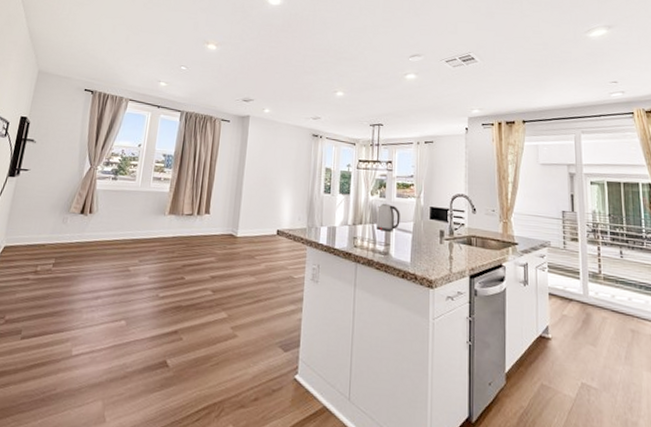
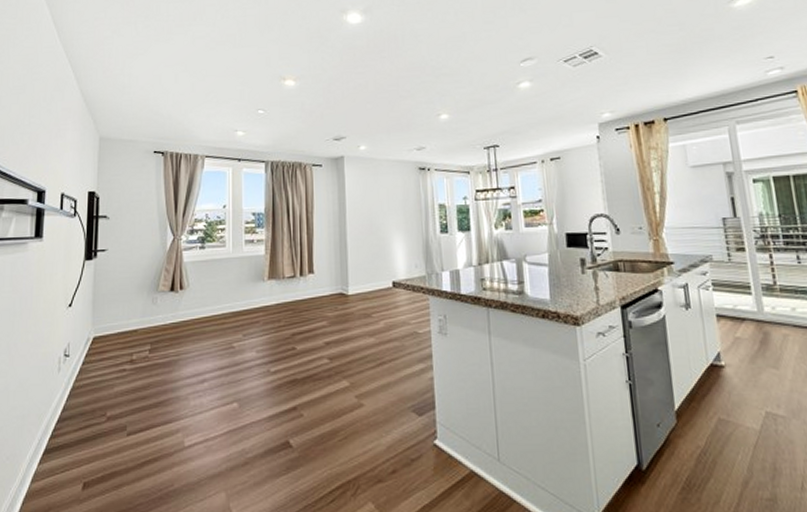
kettle: present [376,203,400,232] -> none [504,235,533,268]

